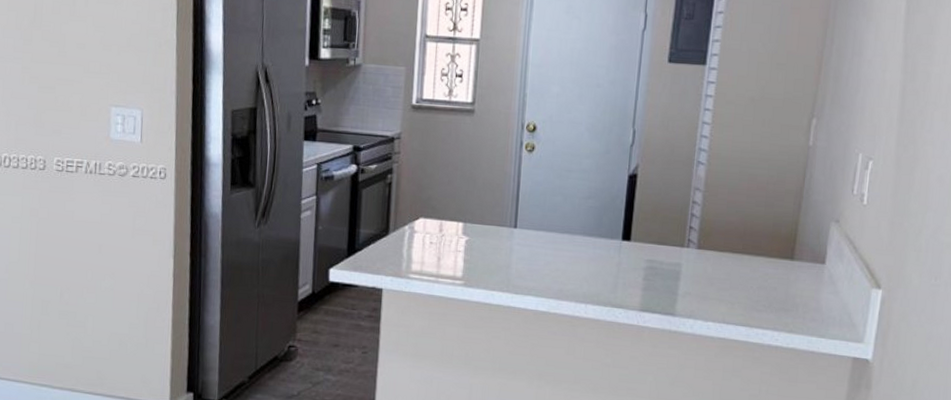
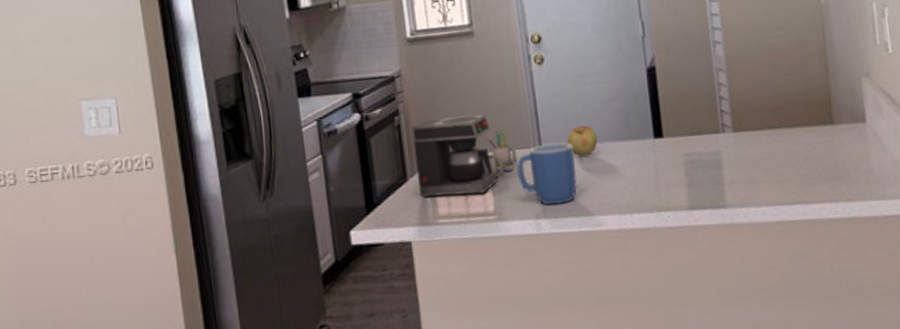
coffee maker: none [398,182,493,259] -> present [411,114,518,197]
mug: none [489,225,545,283] -> present [516,142,577,205]
apple: none [541,215,570,244] -> present [567,125,598,157]

